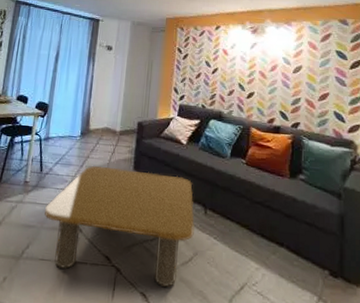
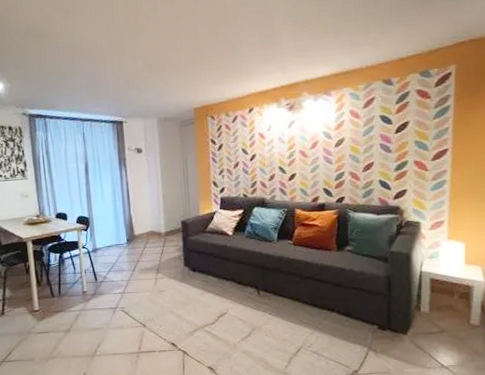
coffee table: present [44,165,194,287] -> none [107,265,250,360]

